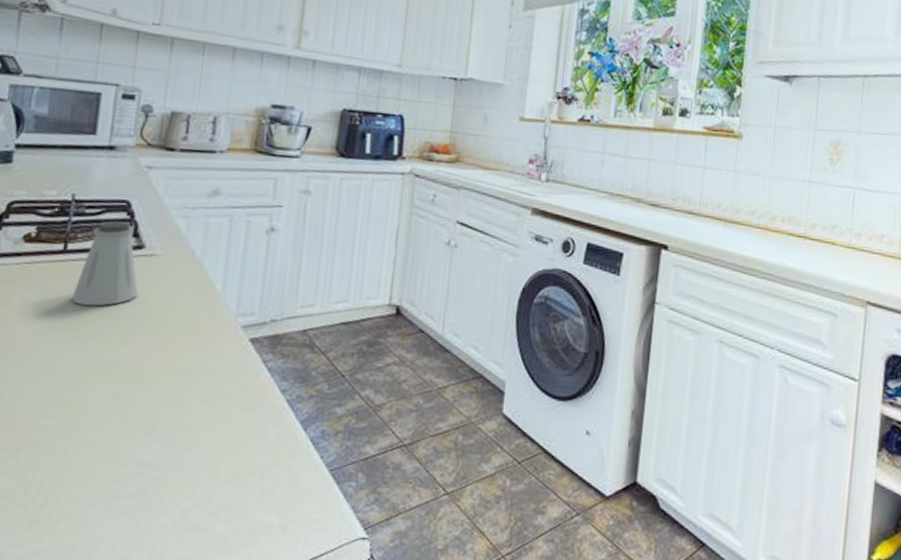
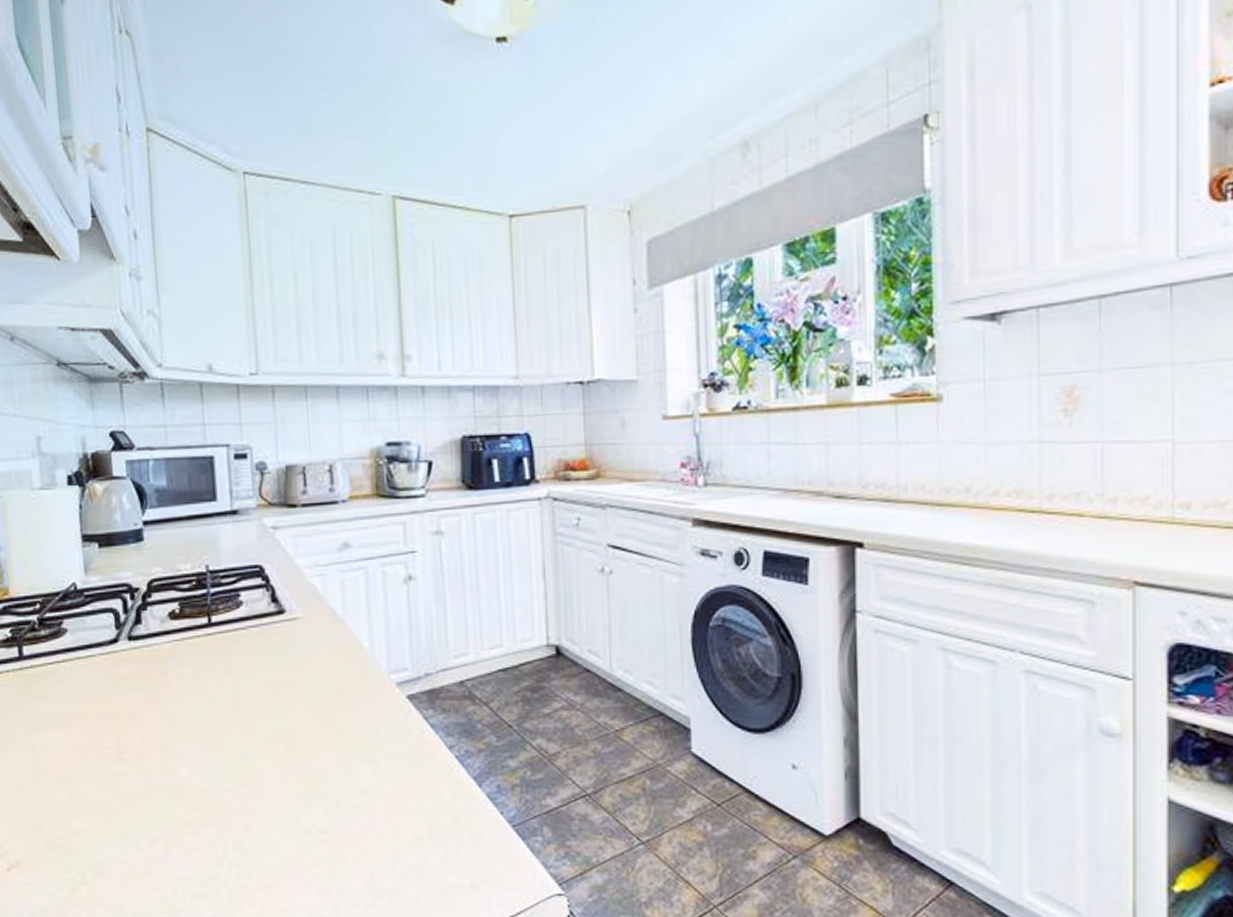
saltshaker: present [72,221,139,307] -> none [225,587,288,677]

